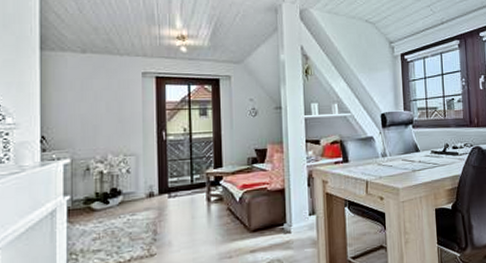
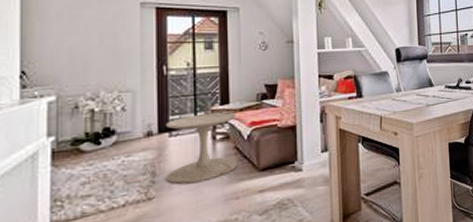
side table: none [166,175,231,243] -> present [166,112,238,185]

